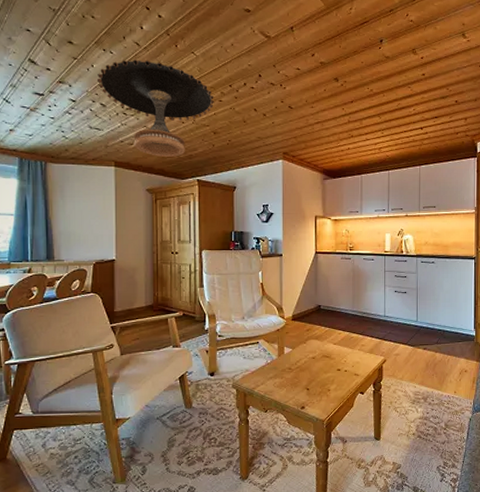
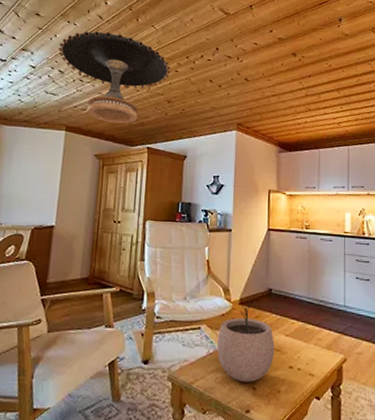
plant pot: none [274,319,325,384] -> present [217,304,275,382]

